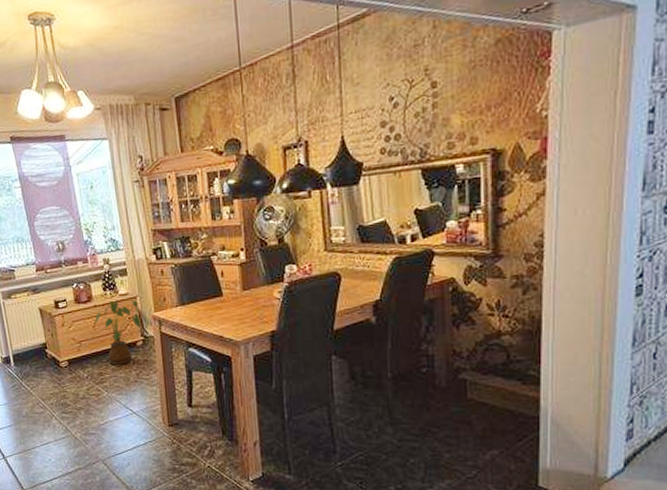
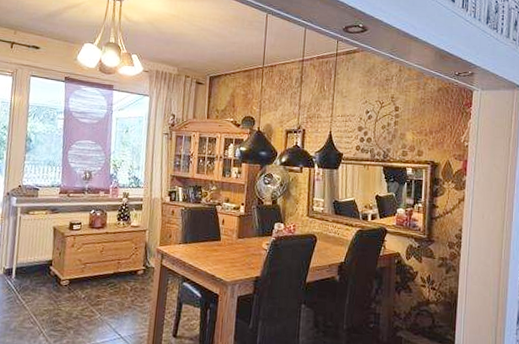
house plant: present [94,299,141,365] -> none [102,230,146,290]

